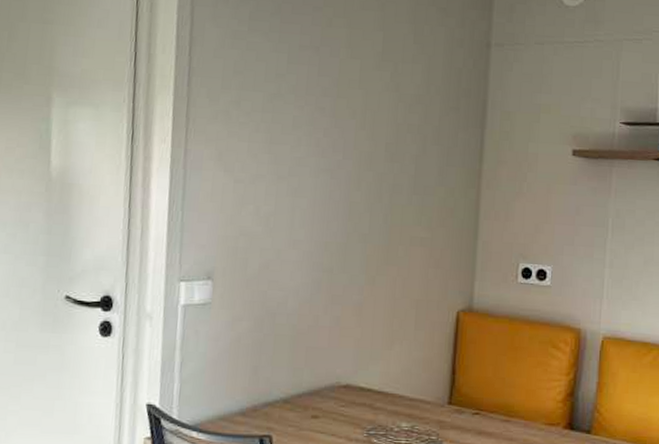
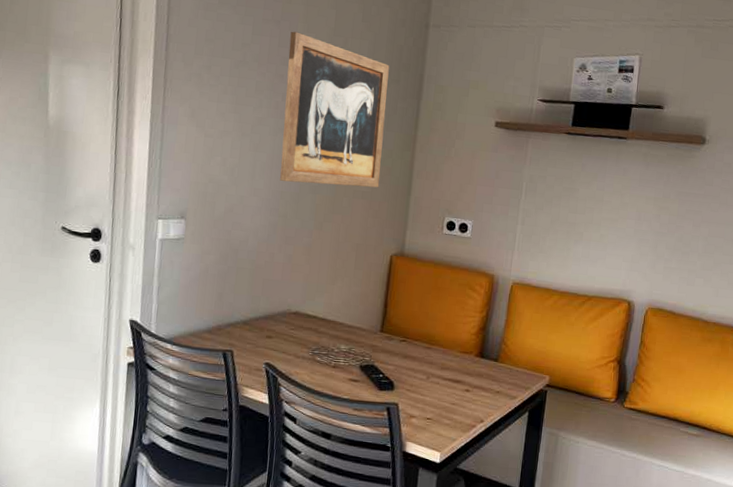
wall art: none [323,57,447,233] -> present [280,31,389,188]

